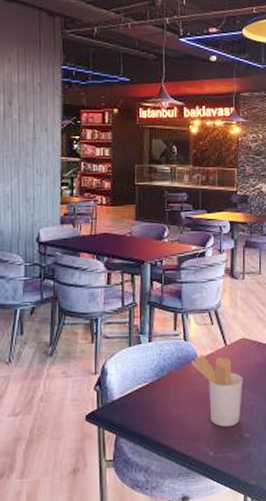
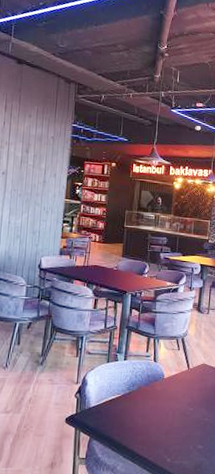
utensil holder: present [191,354,243,427] -> none [158,375,201,439]

